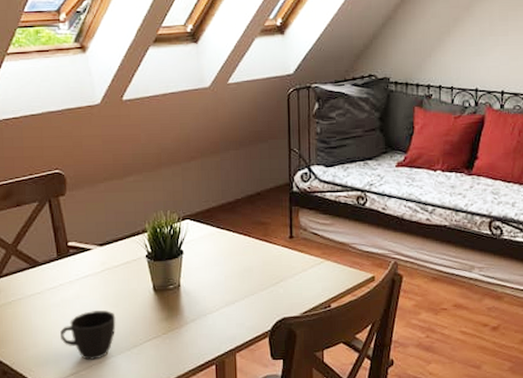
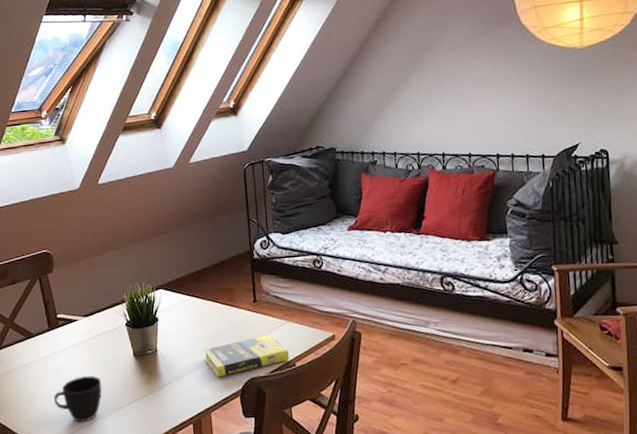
book: none [232,273,324,316] -> present [204,335,289,377]

